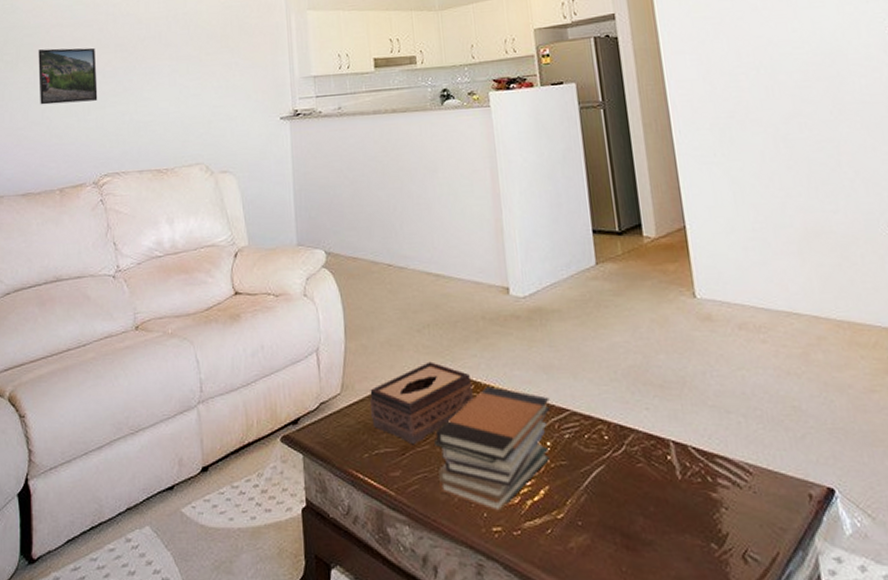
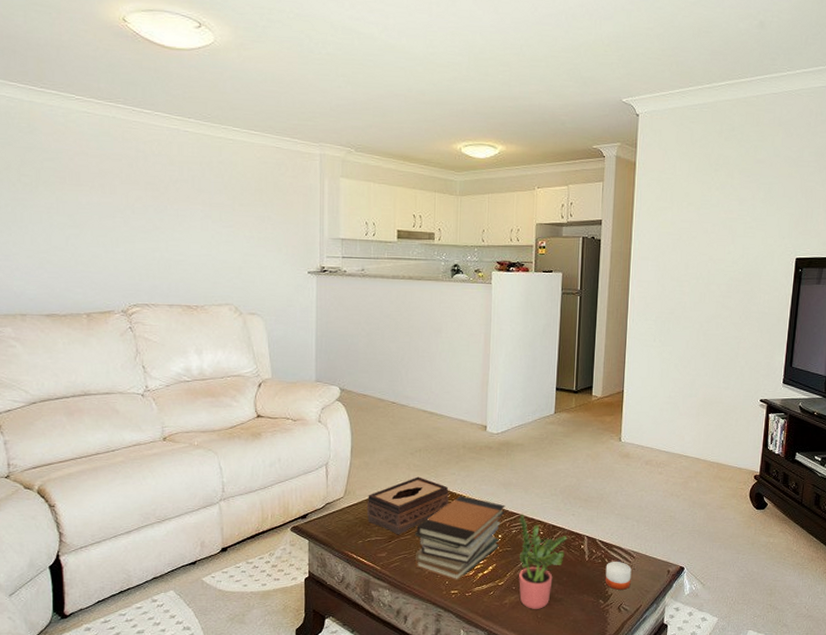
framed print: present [38,47,98,105] -> none [61,176,127,234]
potted plant: none [569,409,645,558] -> present [518,514,568,609]
candle: none [709,479,755,526] -> present [605,561,632,590]

